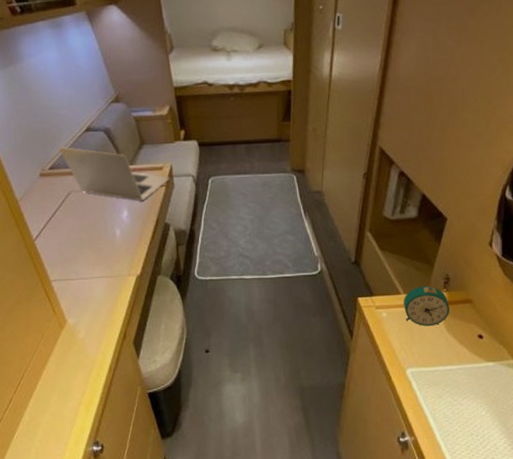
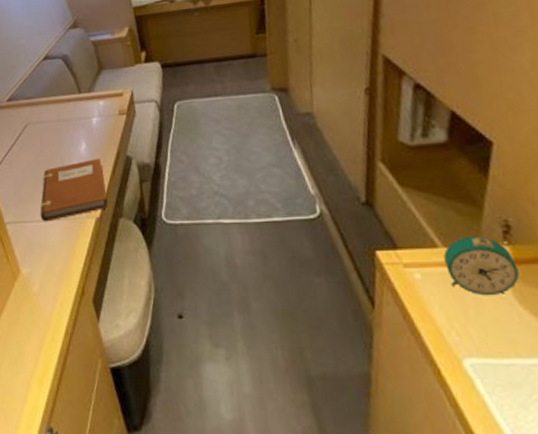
laptop: present [59,147,170,202] -> none [17,77,131,132]
notebook: none [84,224,147,279] -> present [40,158,108,222]

